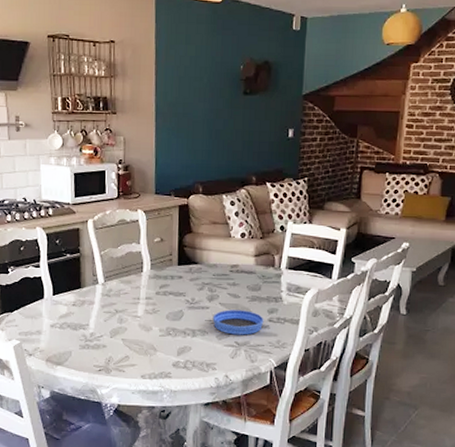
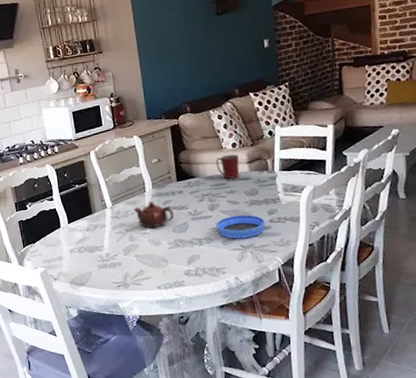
teapot: none [127,282,170,312] -> present [133,201,175,229]
mug: none [221,244,246,271] -> present [216,154,240,180]

